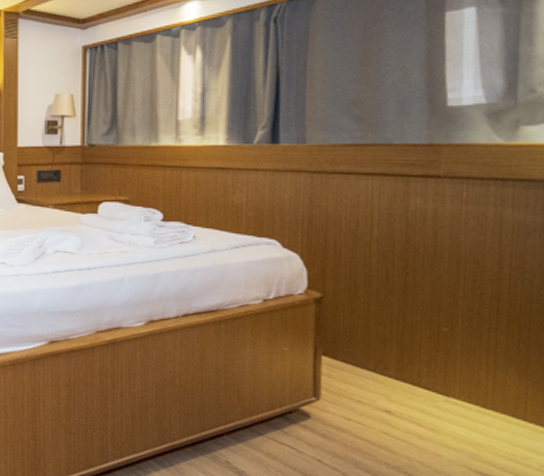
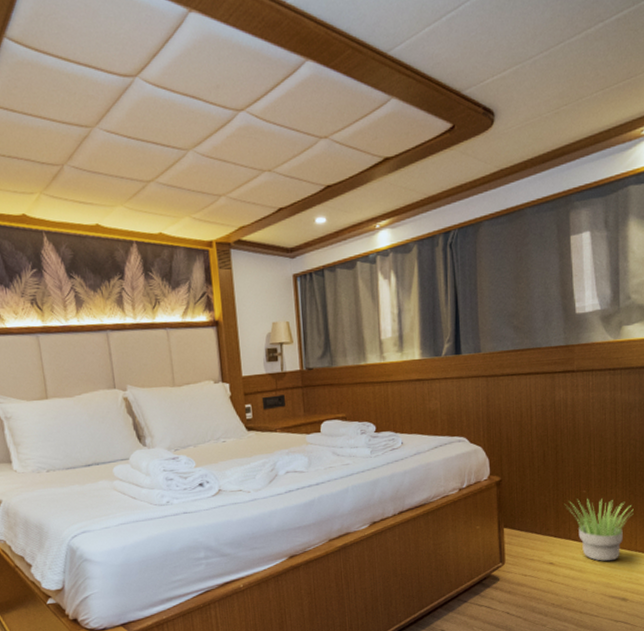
potted plant: none [412,336,524,426] -> present [564,498,634,562]

